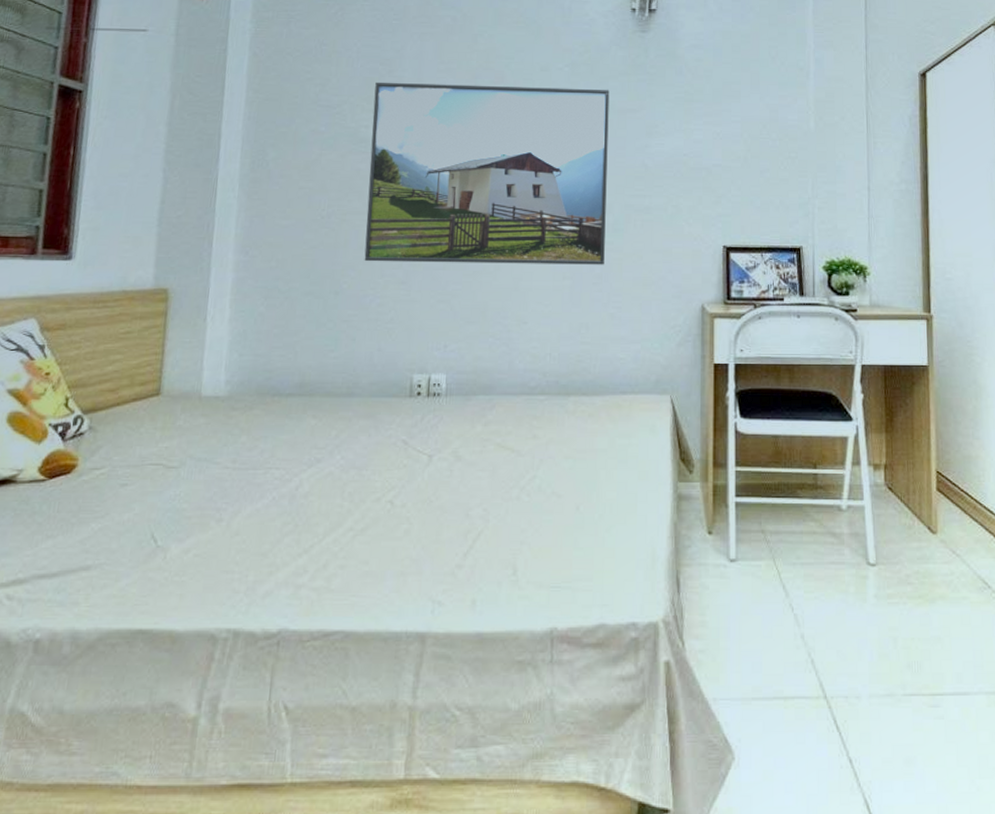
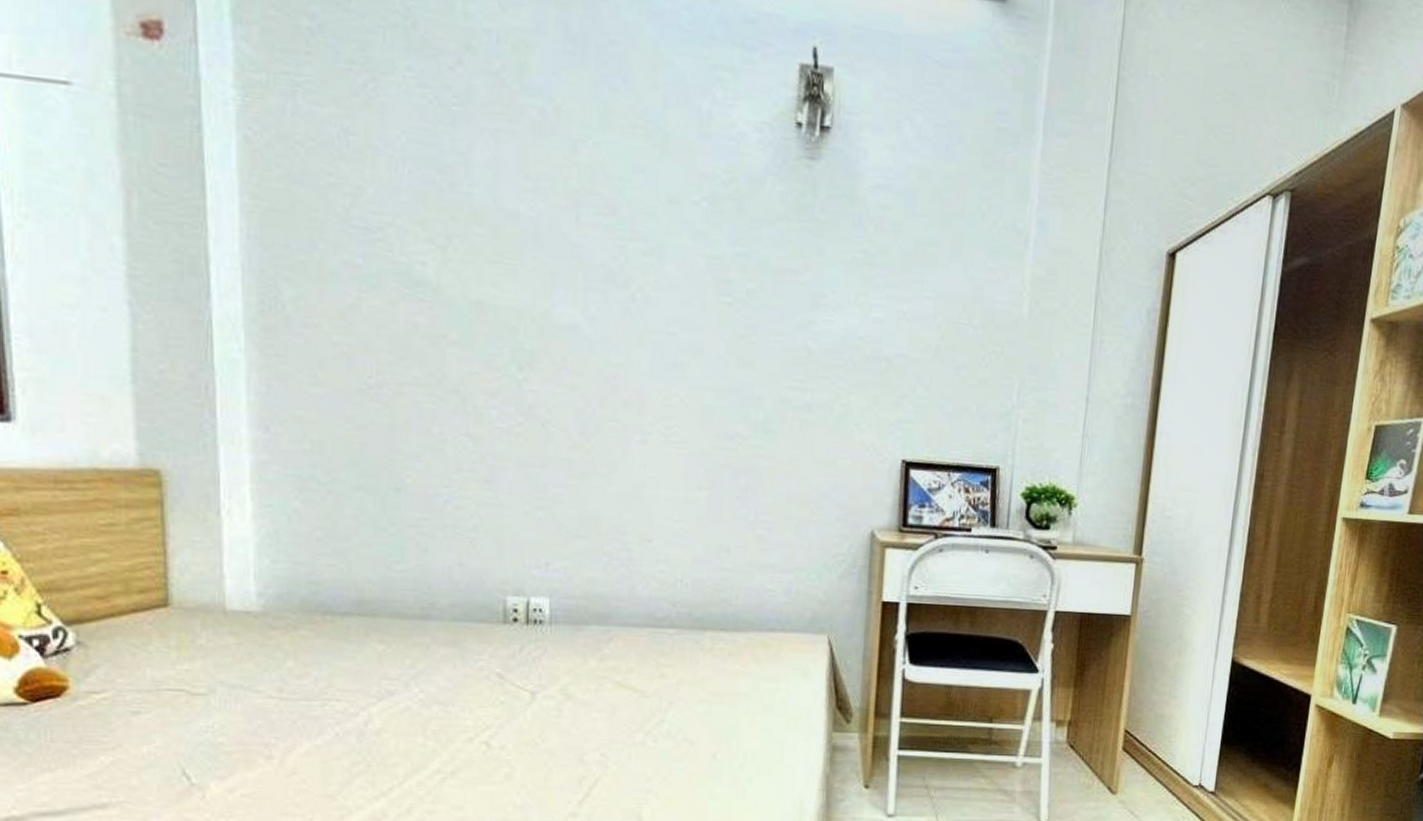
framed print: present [364,82,610,265] -> none [431,197,763,475]

